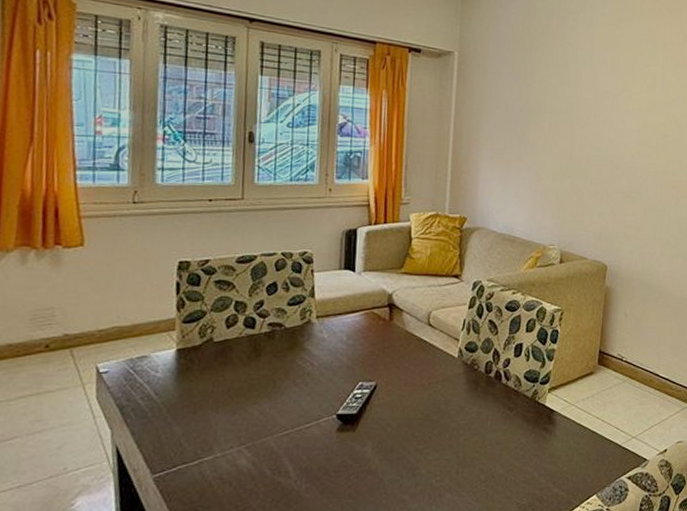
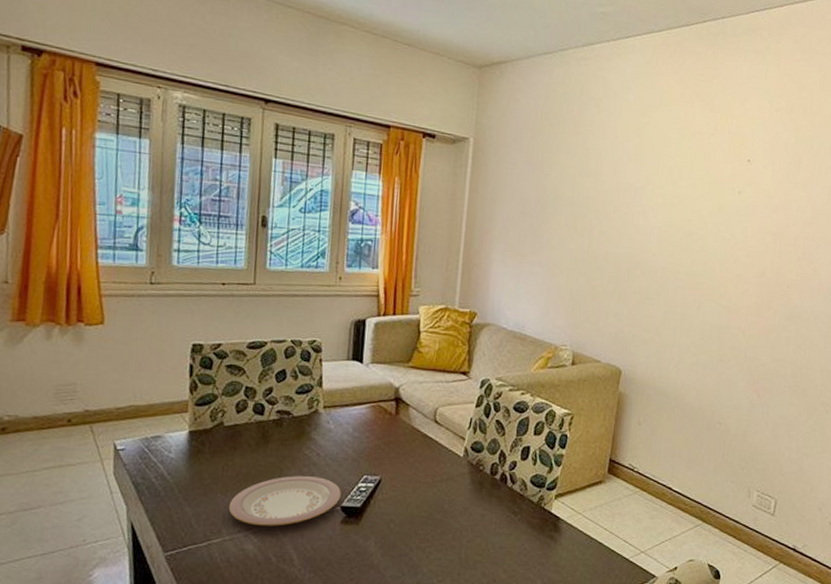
plate: none [220,386,337,440] -> present [228,475,341,527]

